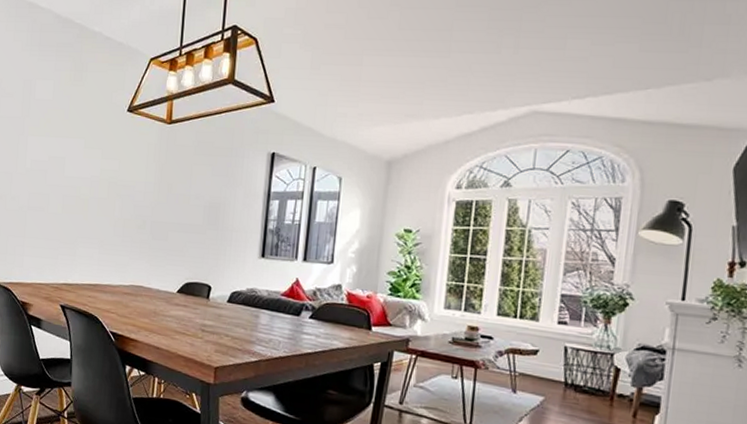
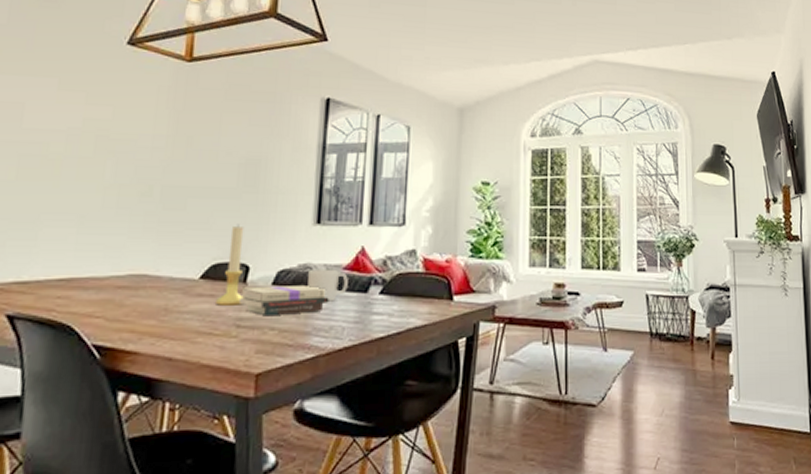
candle holder: none [188,254,208,315] -> present [216,225,245,306]
books: none [203,302,270,327] -> present [238,284,329,317]
mug: none [253,293,285,320] -> present [308,269,348,302]

